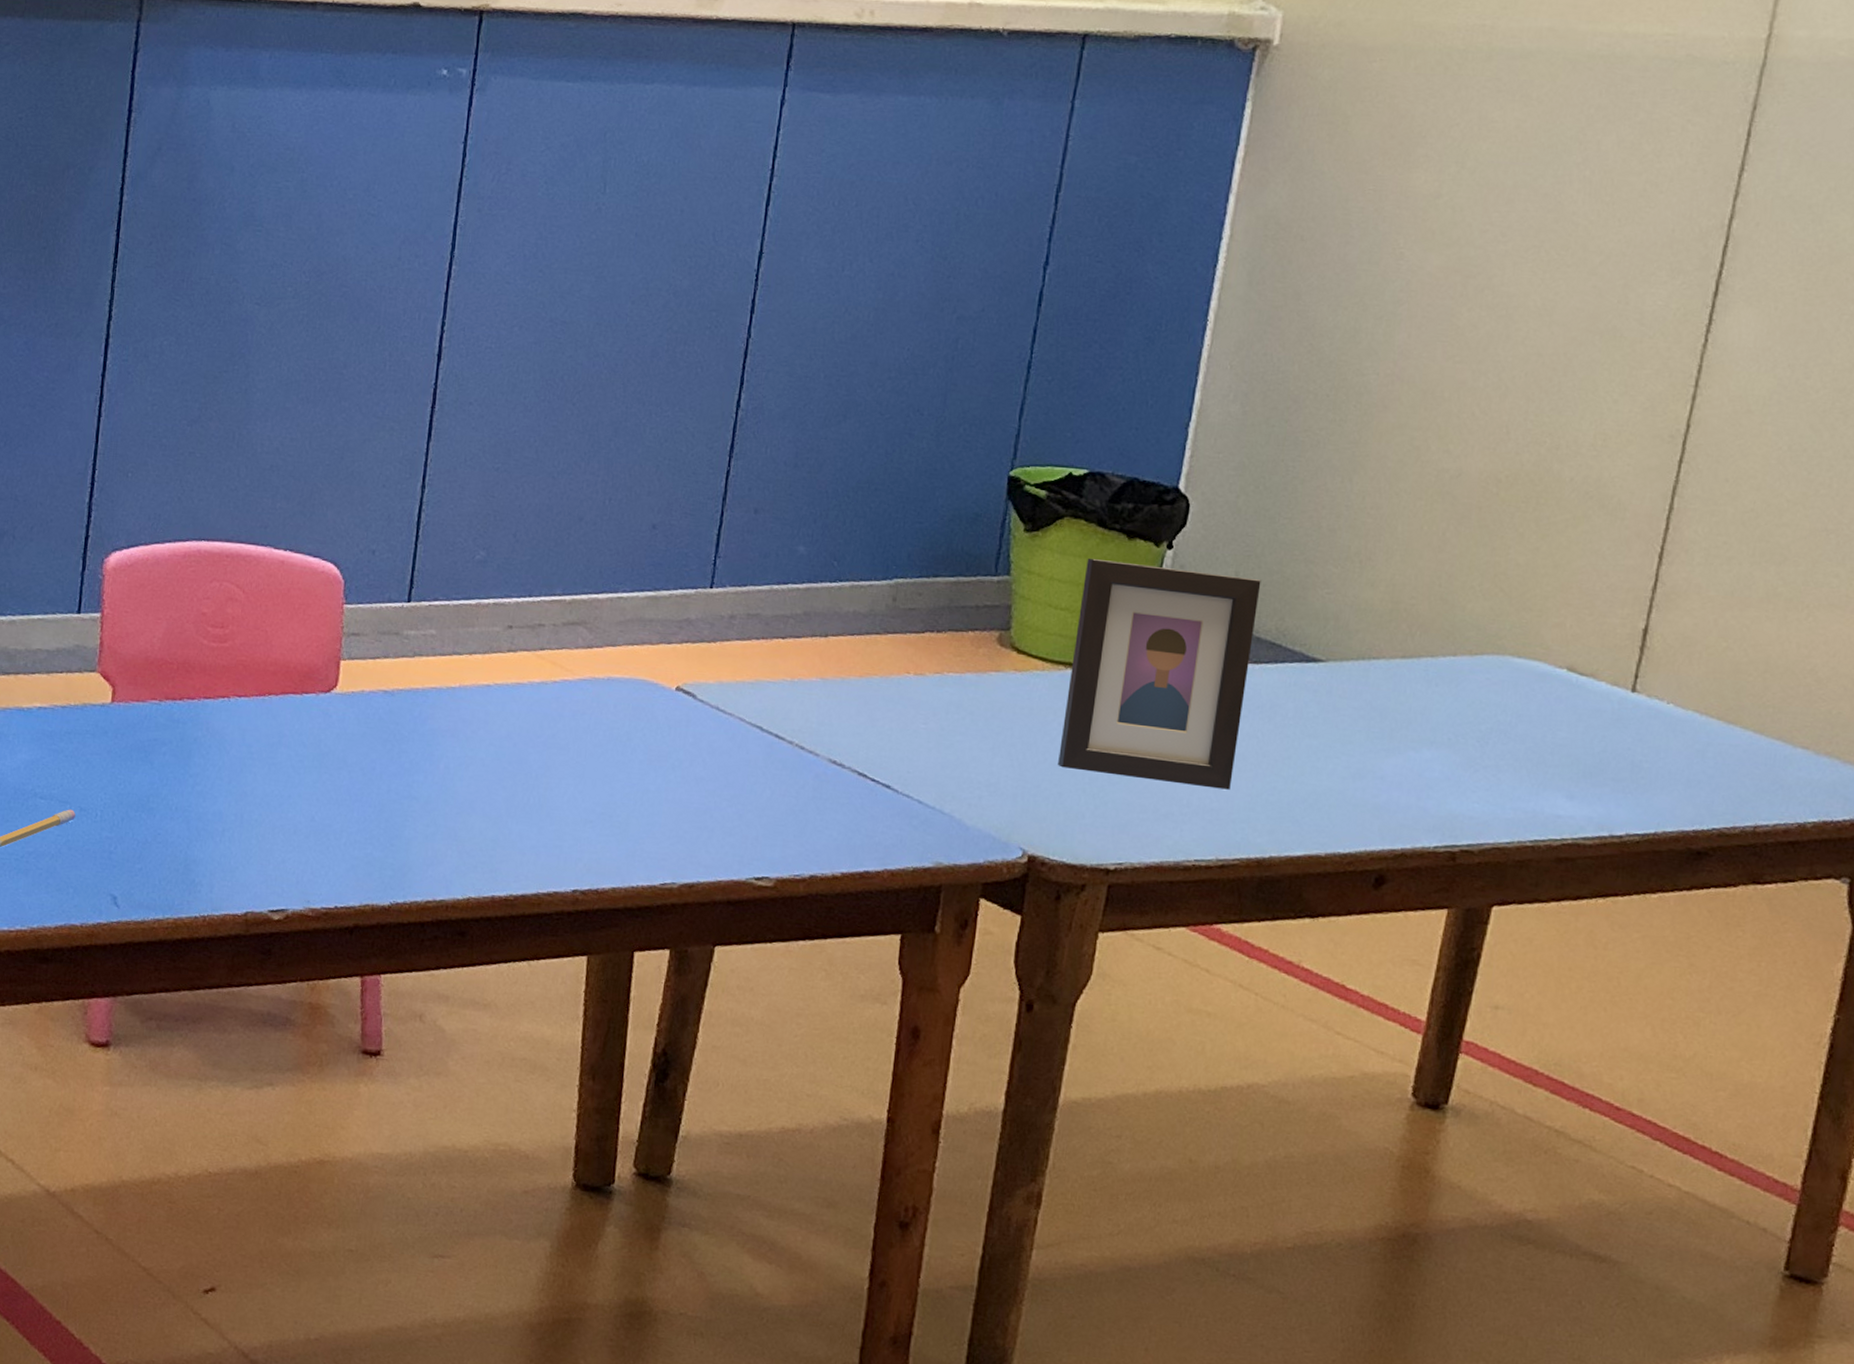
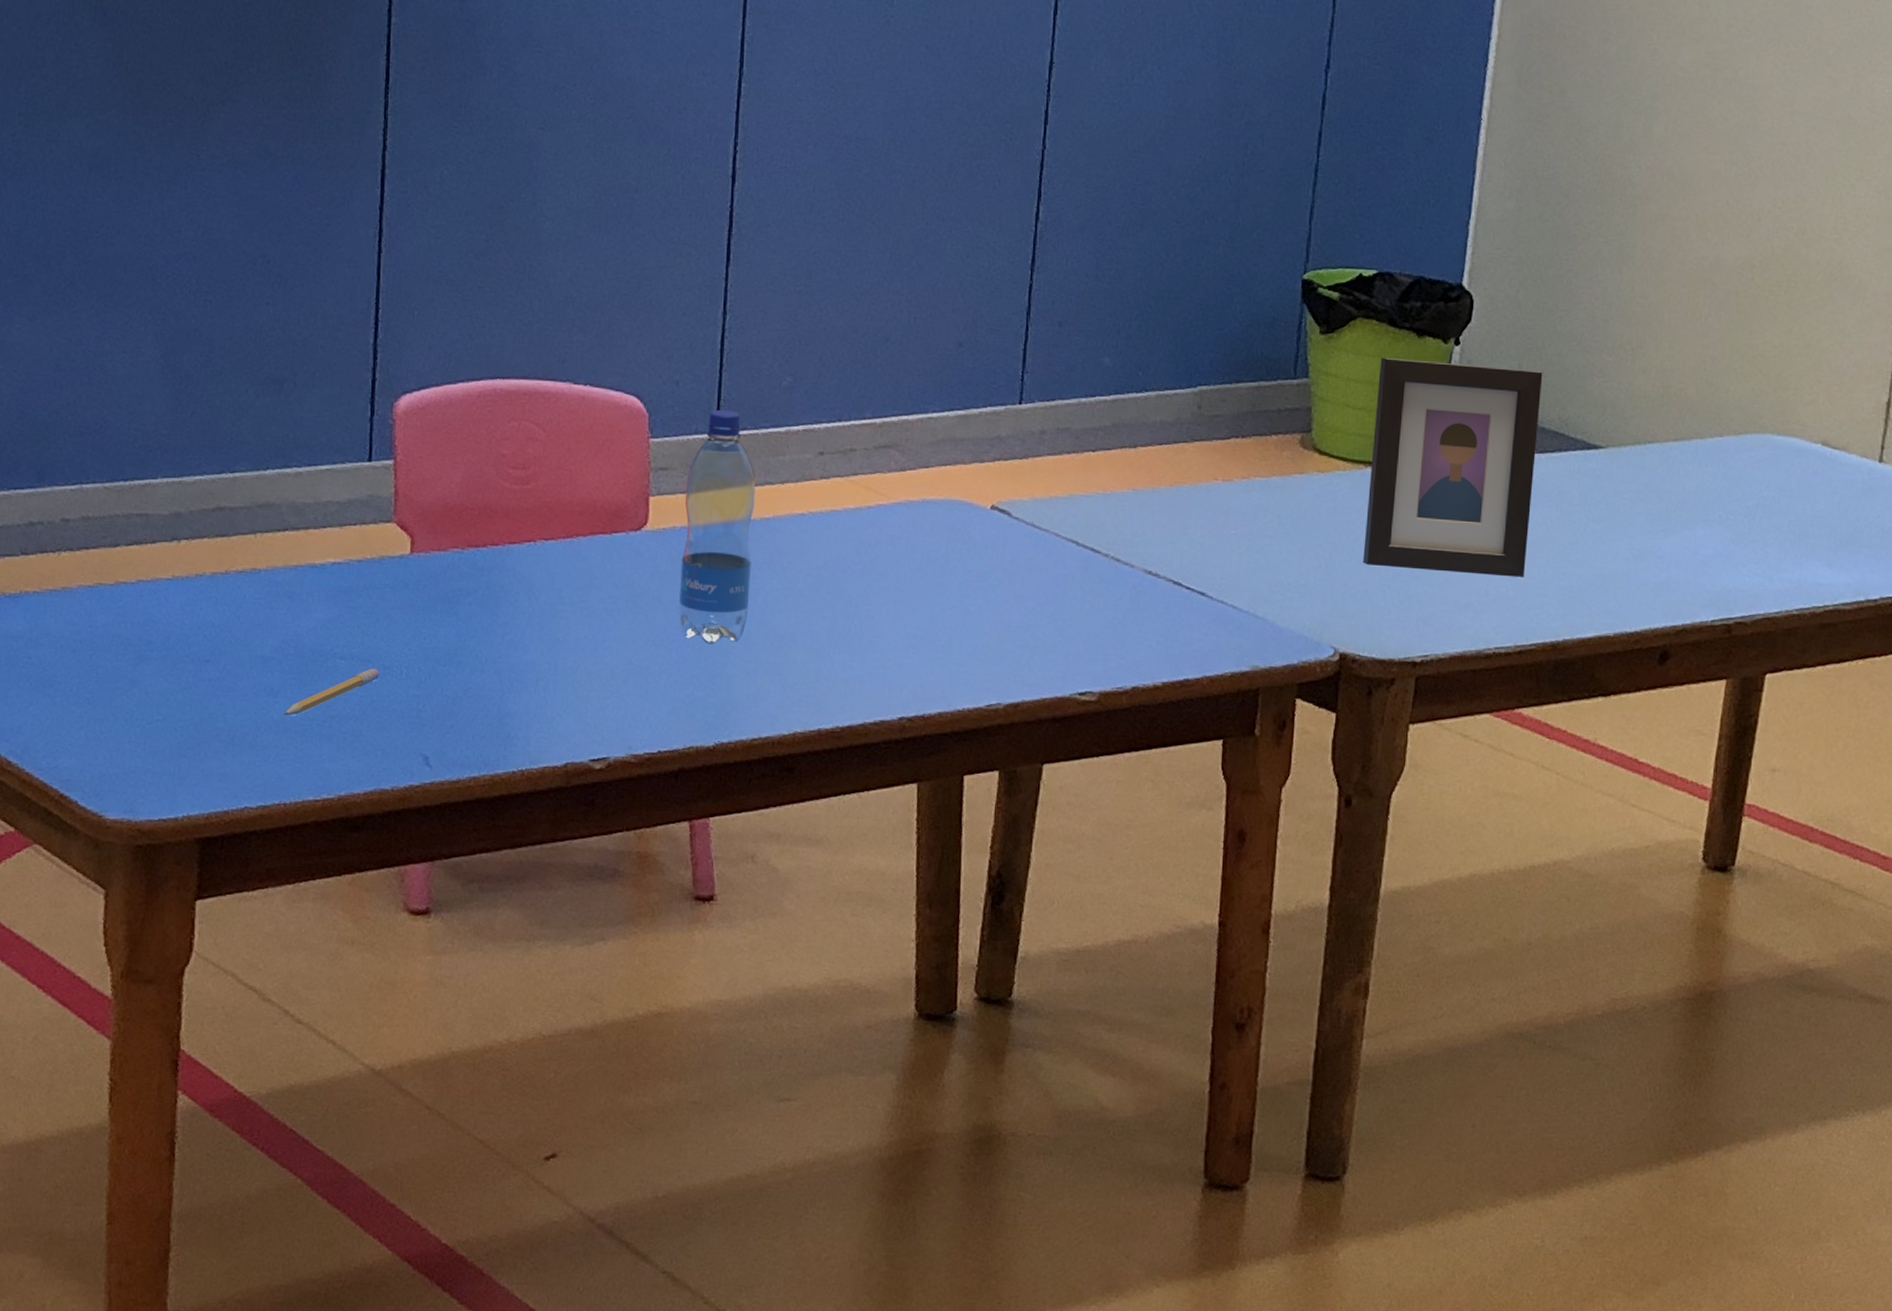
bottle: none [362,579,444,807] -> present [679,409,756,645]

